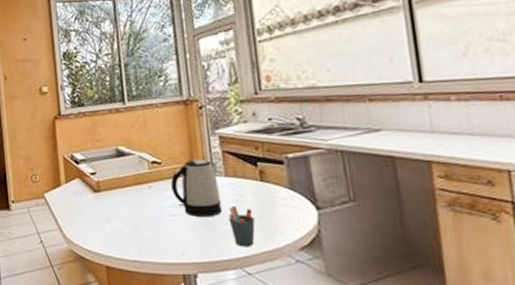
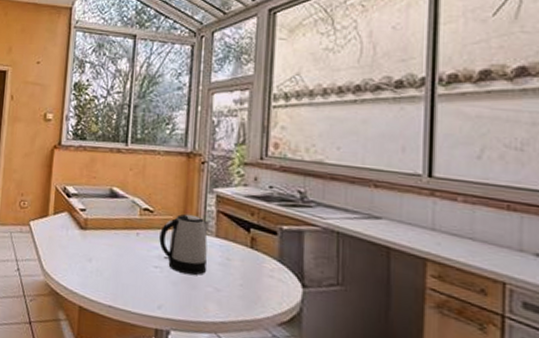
pen holder: present [228,206,256,247] -> none [211,268,238,313]

